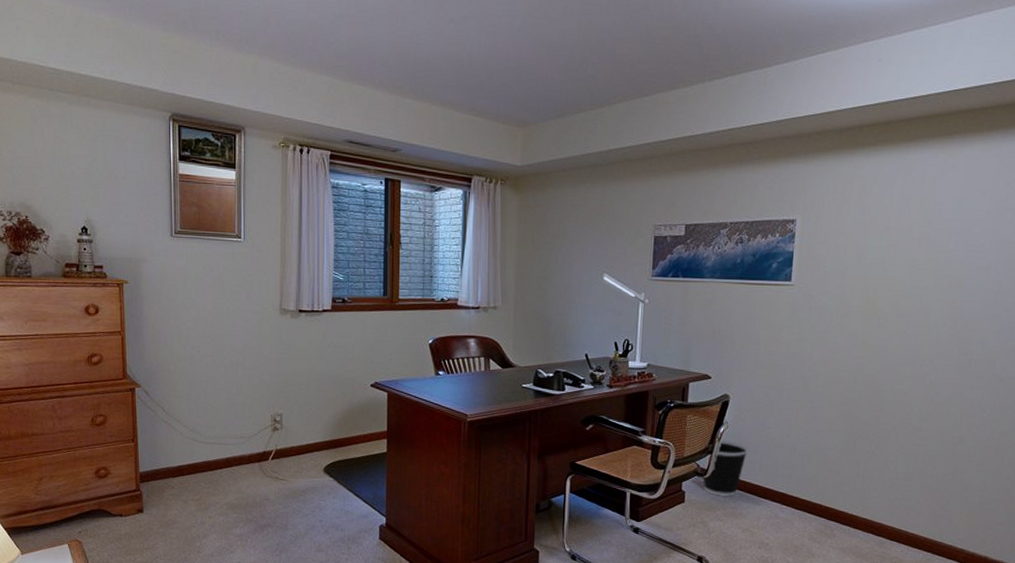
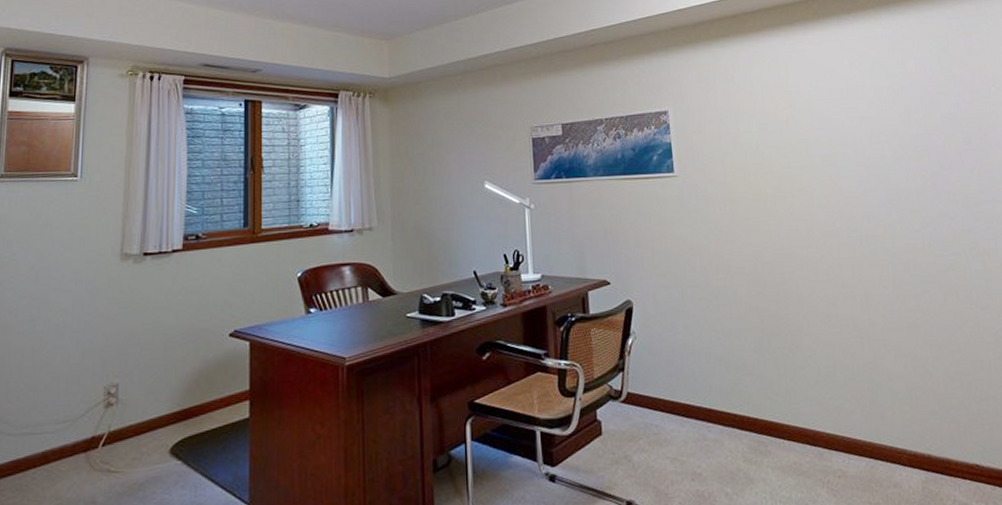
wastebasket: present [702,440,748,497] -> none [618,353,661,422]

